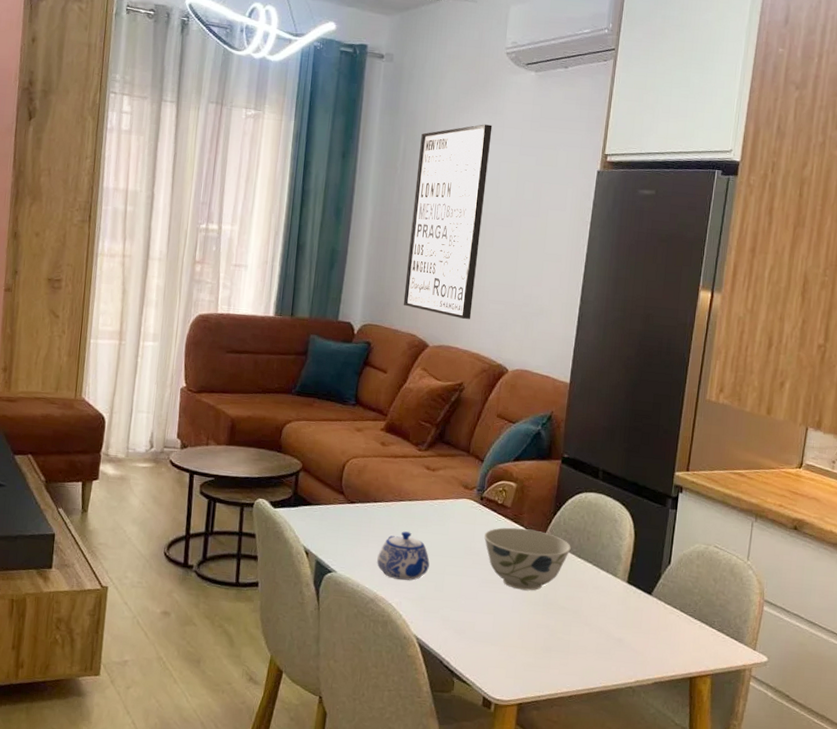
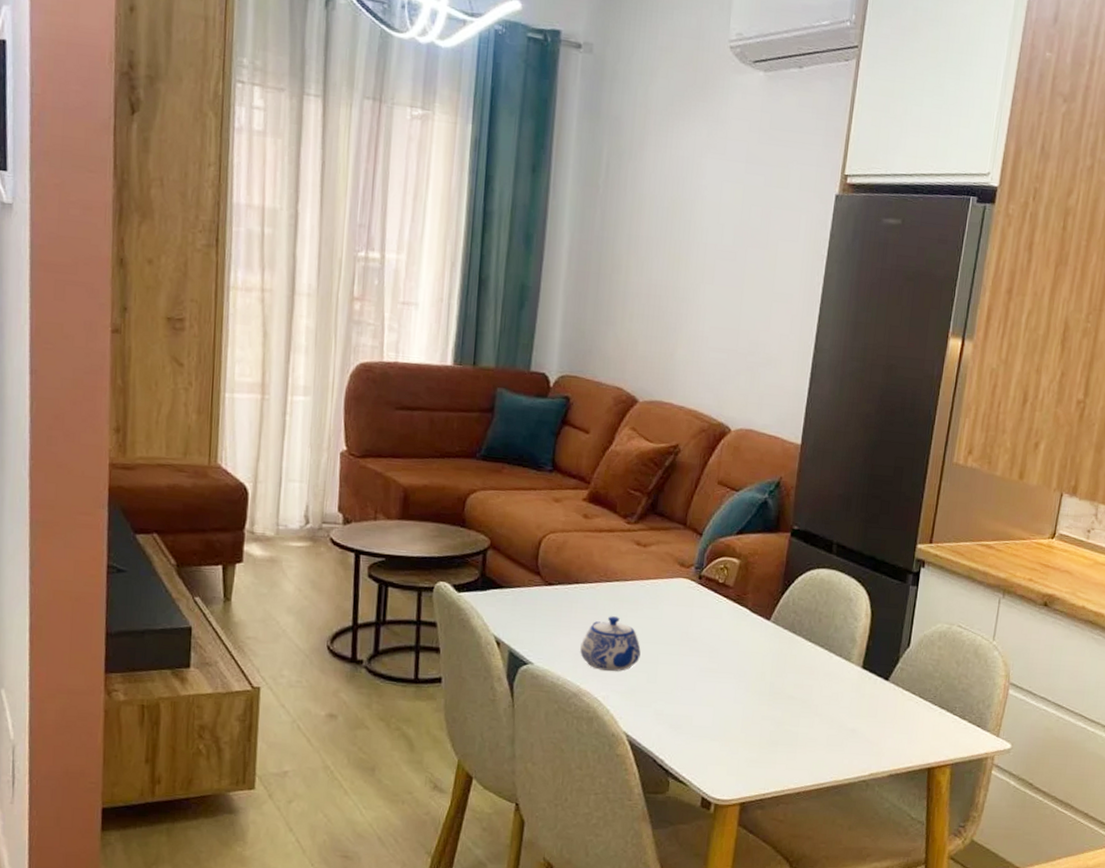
wall art: present [403,124,493,319] -> none [607,134,713,370]
bowl: present [484,527,571,591] -> none [703,609,801,680]

